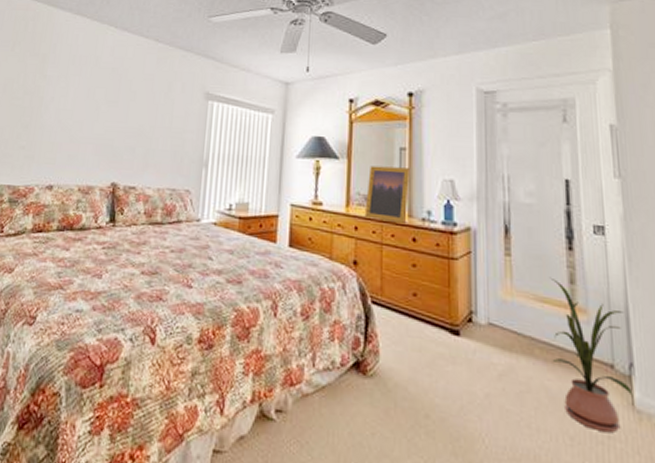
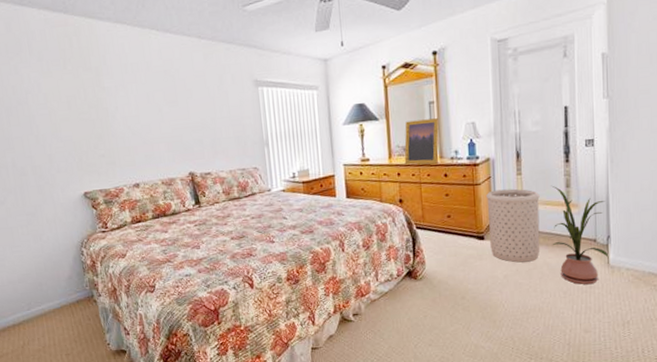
laundry basket: none [465,270,536,381] -> present [486,188,540,263]

